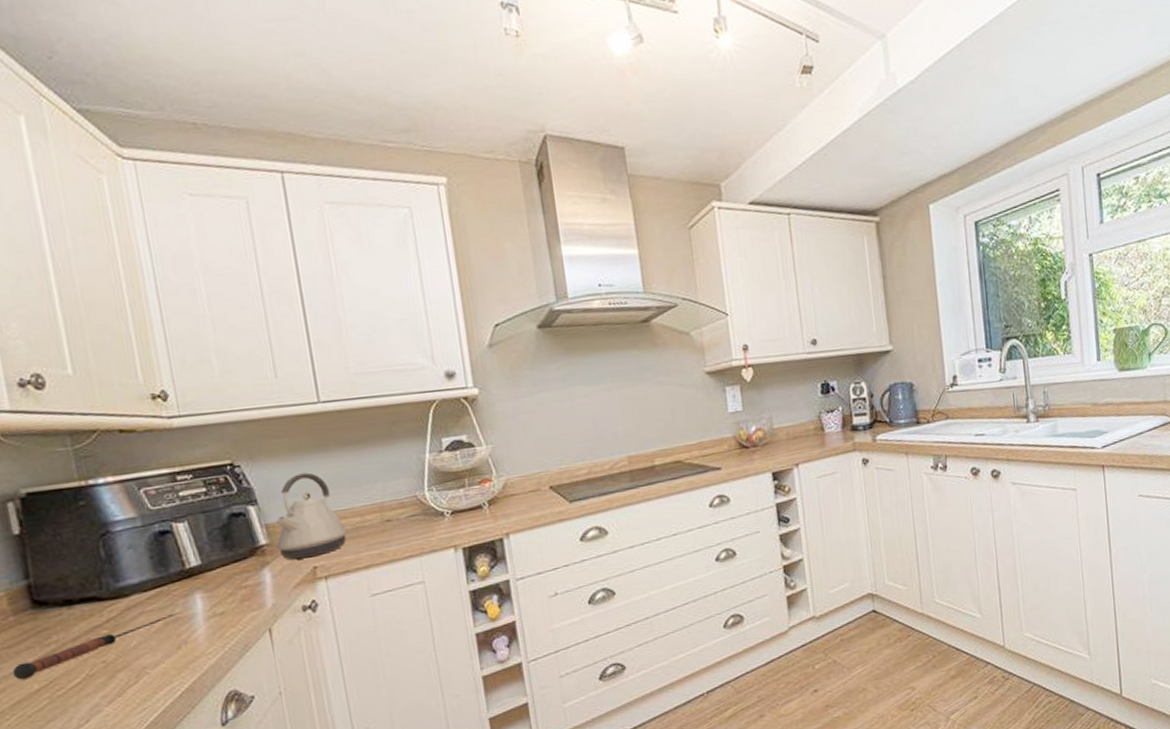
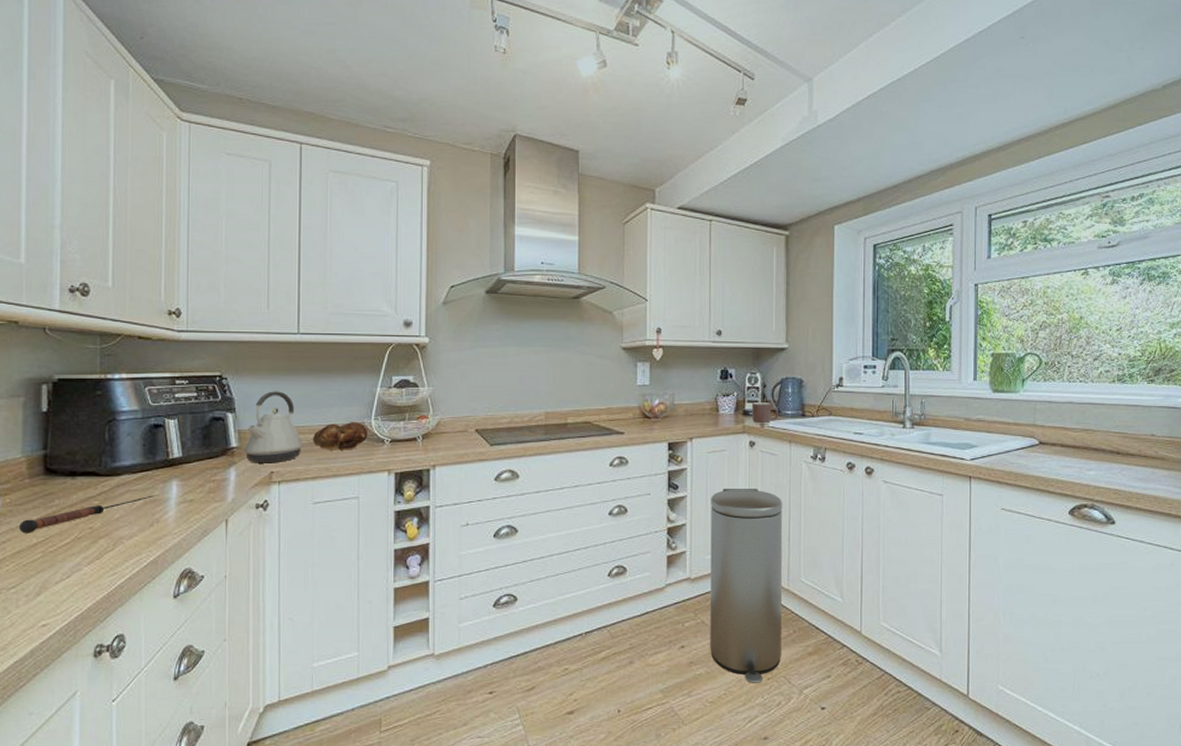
bread loaf: none [357,495,424,534] -> present [312,421,368,450]
pedal bin: none [827,510,923,718] -> present [710,489,783,683]
mug: none [859,413,891,440] -> present [751,403,778,425]

